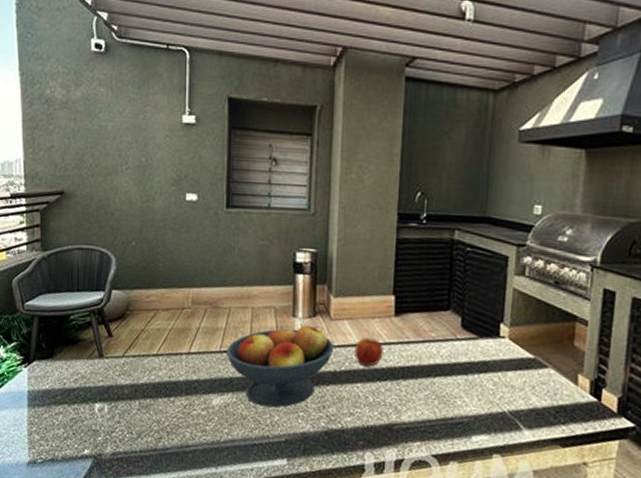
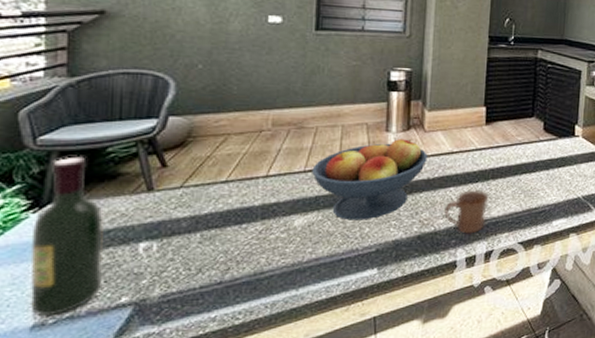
wine bottle: none [24,321,71,457] -> present [30,156,103,316]
mug: none [350,388,399,438] -> present [443,189,489,234]
apple: present [354,338,384,367] -> none [447,146,475,172]

